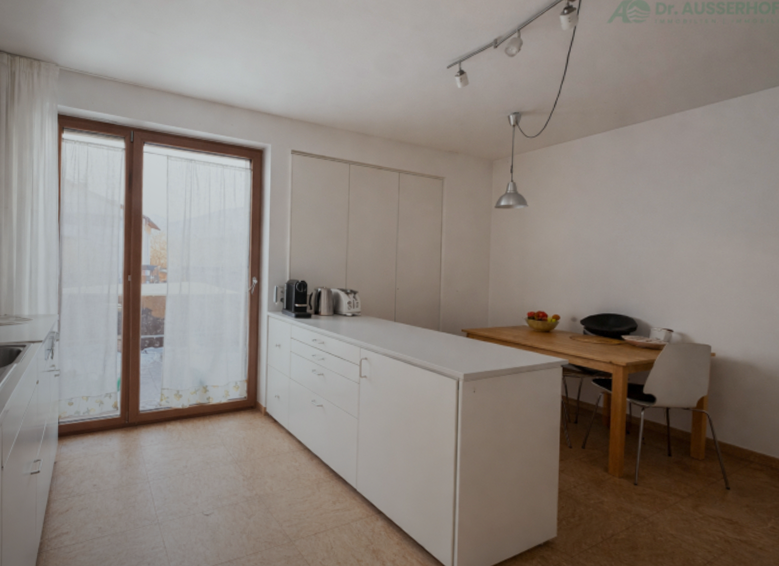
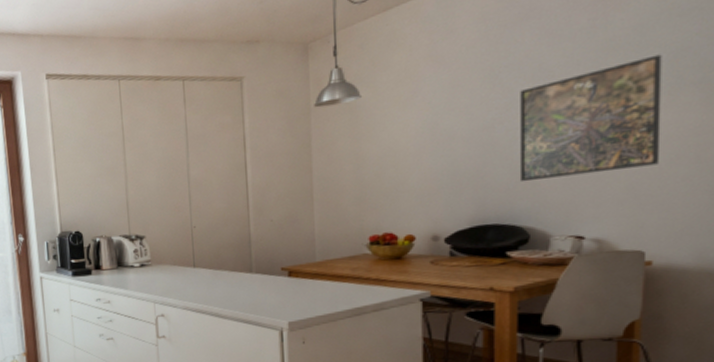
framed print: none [633,208,724,285] -> present [520,54,662,182]

